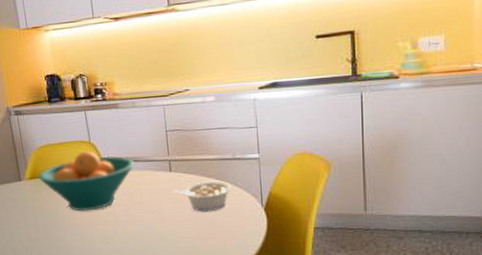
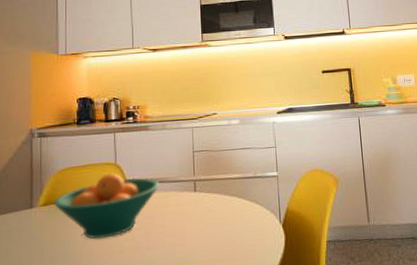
legume: present [173,180,231,212] -> none [196,199,252,232]

